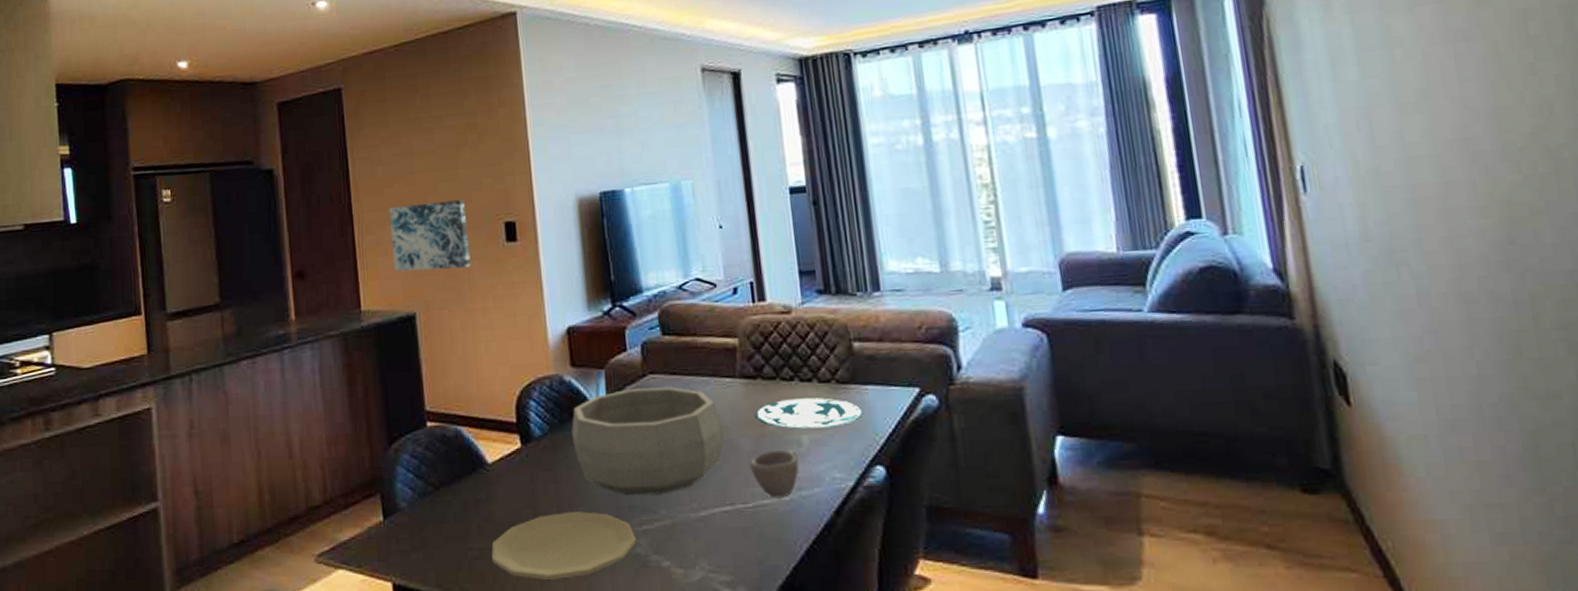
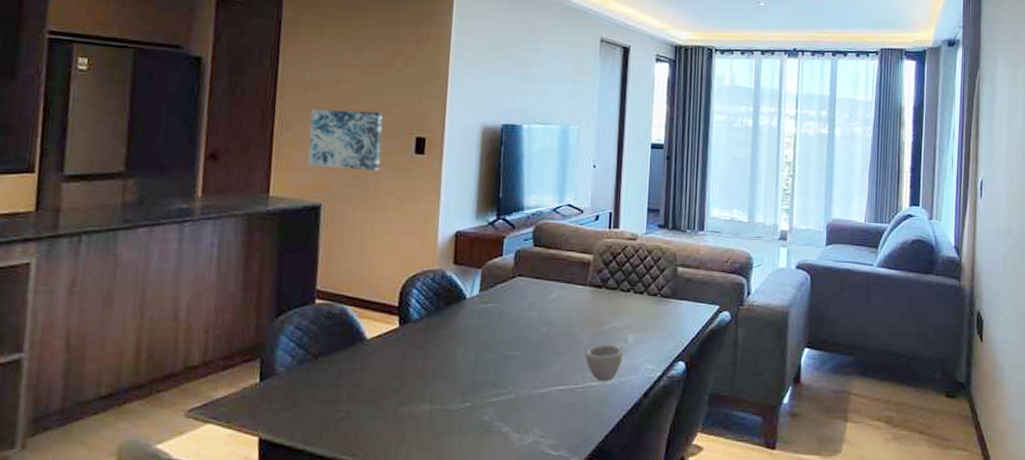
plate: present [491,512,636,580] -> none [356,384,485,439]
decorative bowl: present [571,387,723,496] -> none [444,287,569,374]
plate: present [755,397,863,429] -> none [596,306,676,330]

